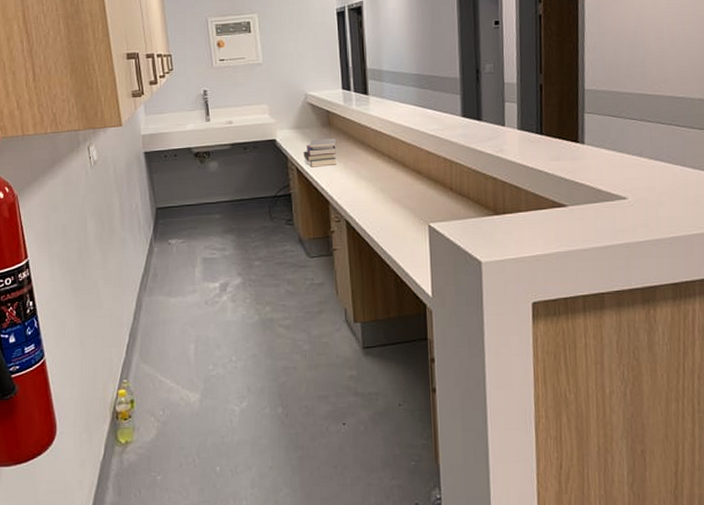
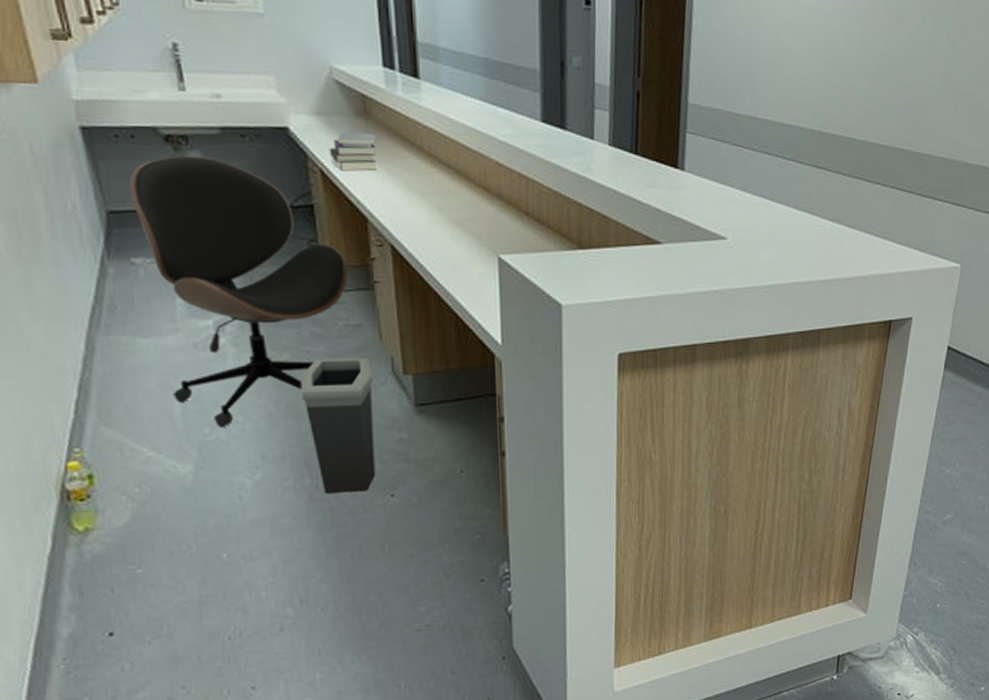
office chair: none [171,165,314,364] -> present [128,155,348,427]
trash bin: none [277,309,331,420] -> present [300,358,376,493]

